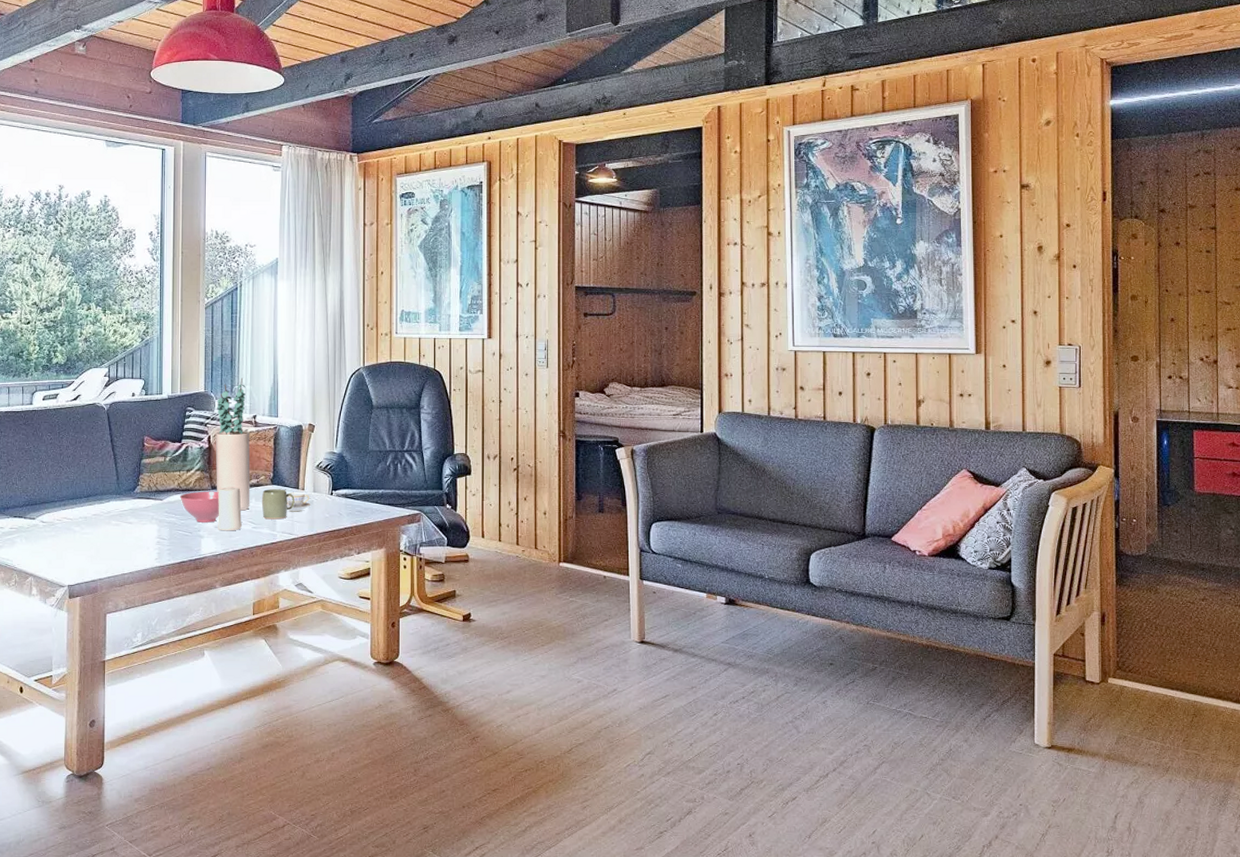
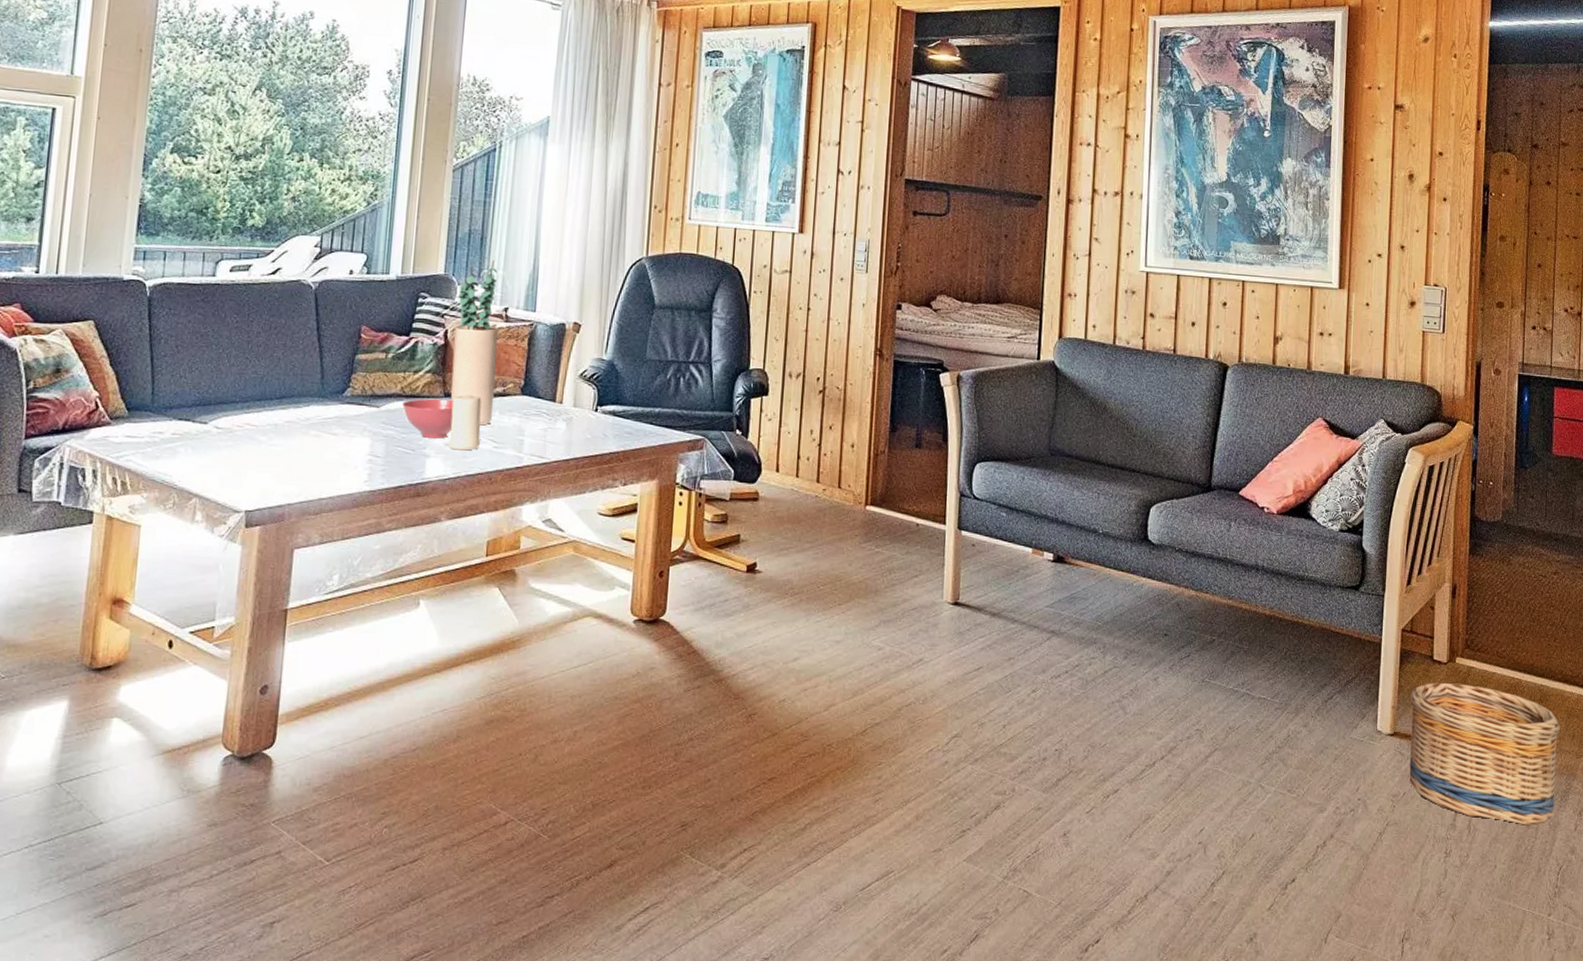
mug: present [261,489,295,520] -> none [506,400,550,439]
teacup: present [286,492,311,512] -> none [539,406,570,430]
basket: none [1065,700,1215,828] -> present [1409,682,1560,825]

